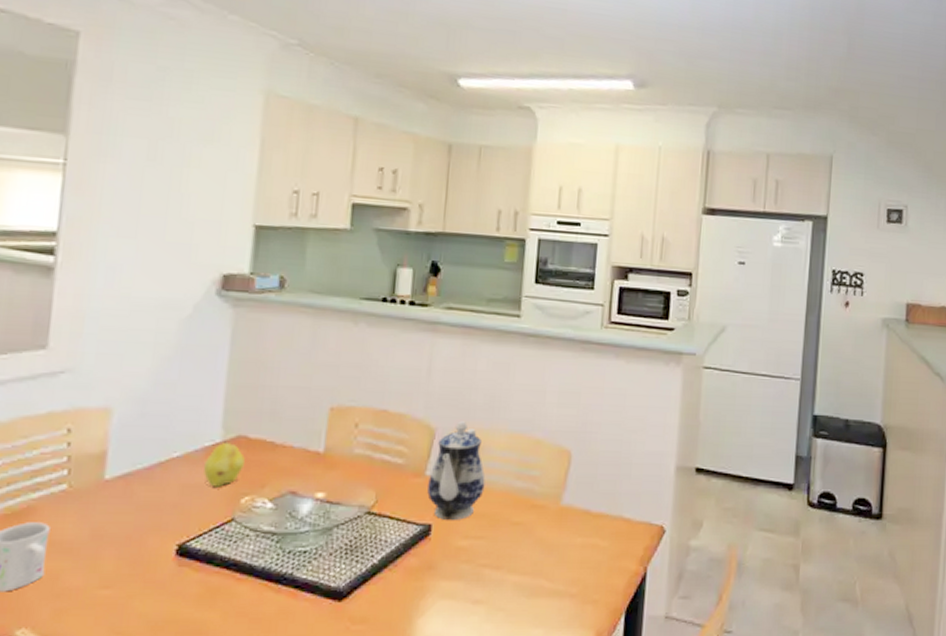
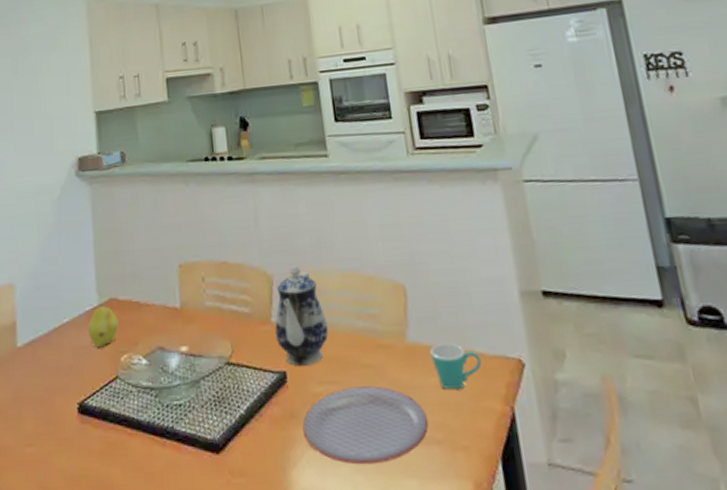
plate: none [437,543,566,615] -> present [302,386,429,465]
mug: none [581,507,628,549] -> present [429,342,482,389]

